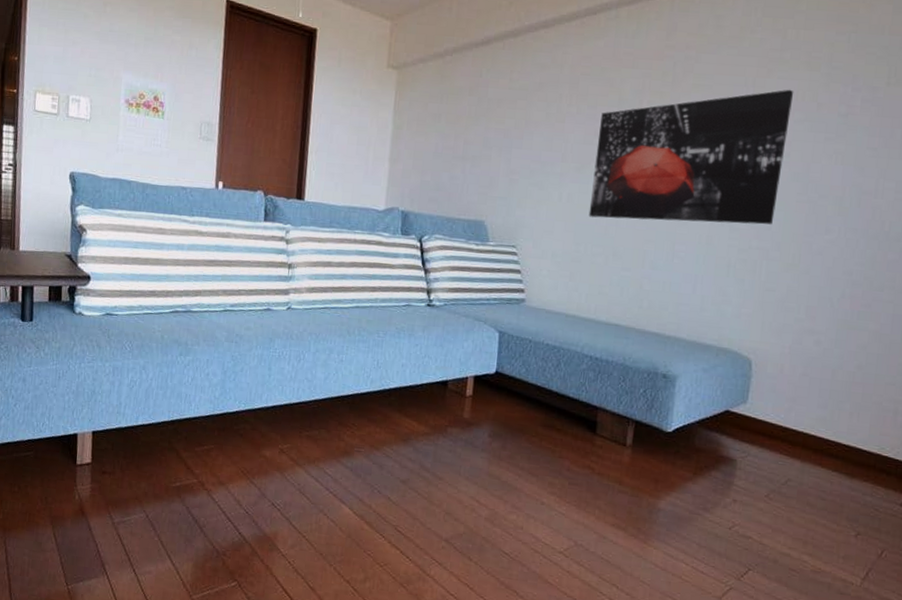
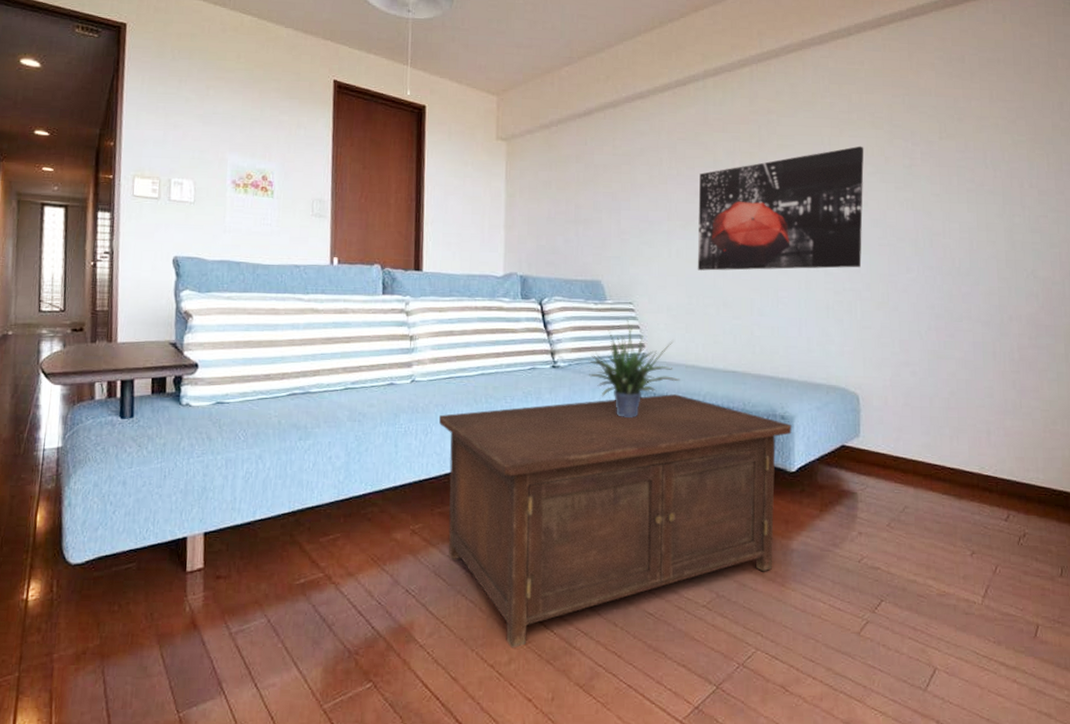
cabinet: none [311,342,674,569] -> present [438,394,792,648]
potted plant: none [464,262,559,363] -> present [588,319,680,418]

